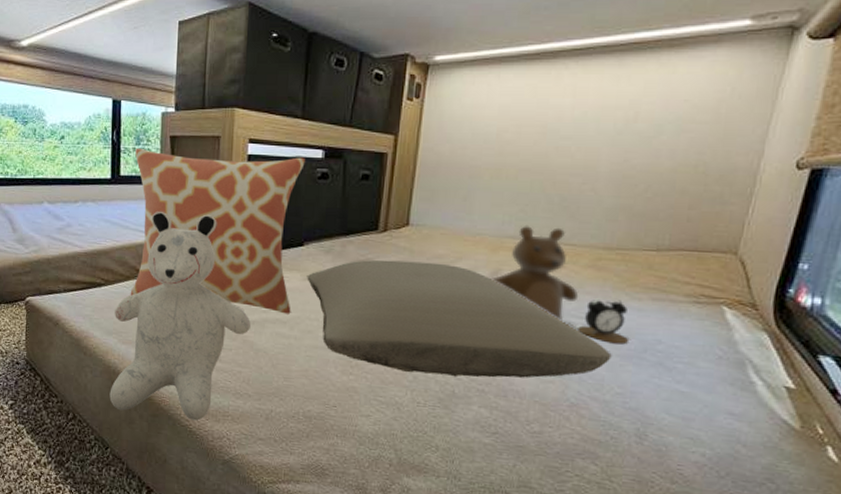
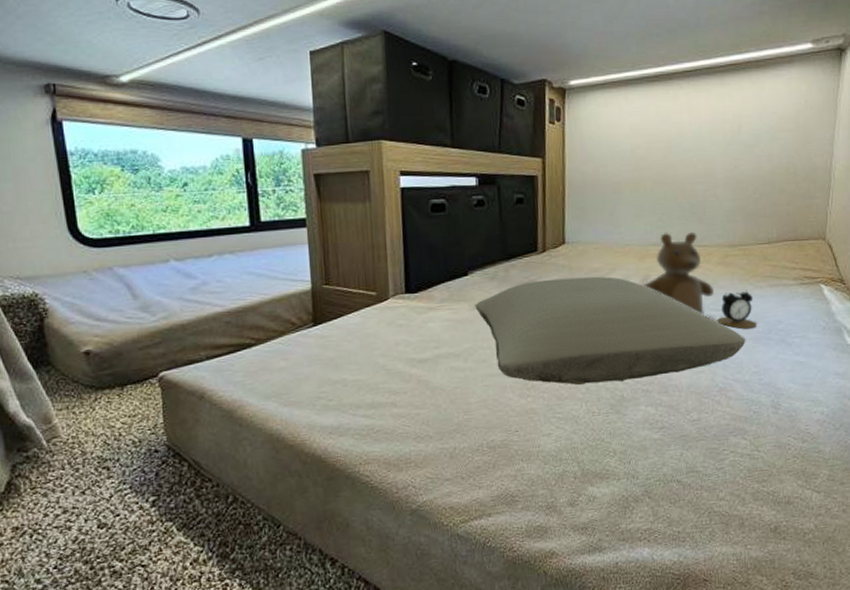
stuffed animal: present [109,211,251,421] -> none [271,253,424,481]
pillow: present [130,148,305,314] -> none [275,186,463,352]

